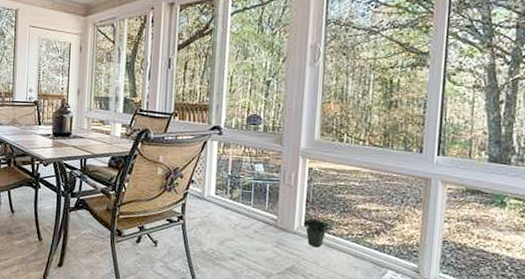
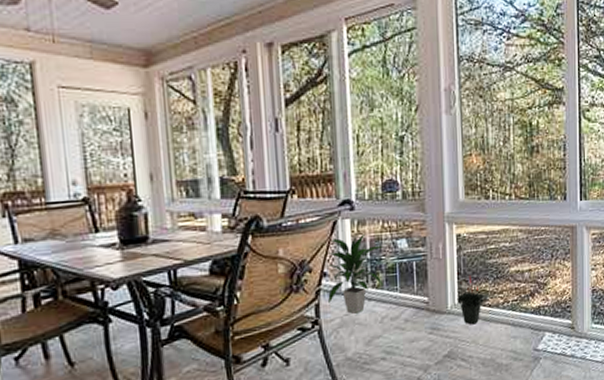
indoor plant: none [193,155,242,217] -> present [326,234,383,314]

